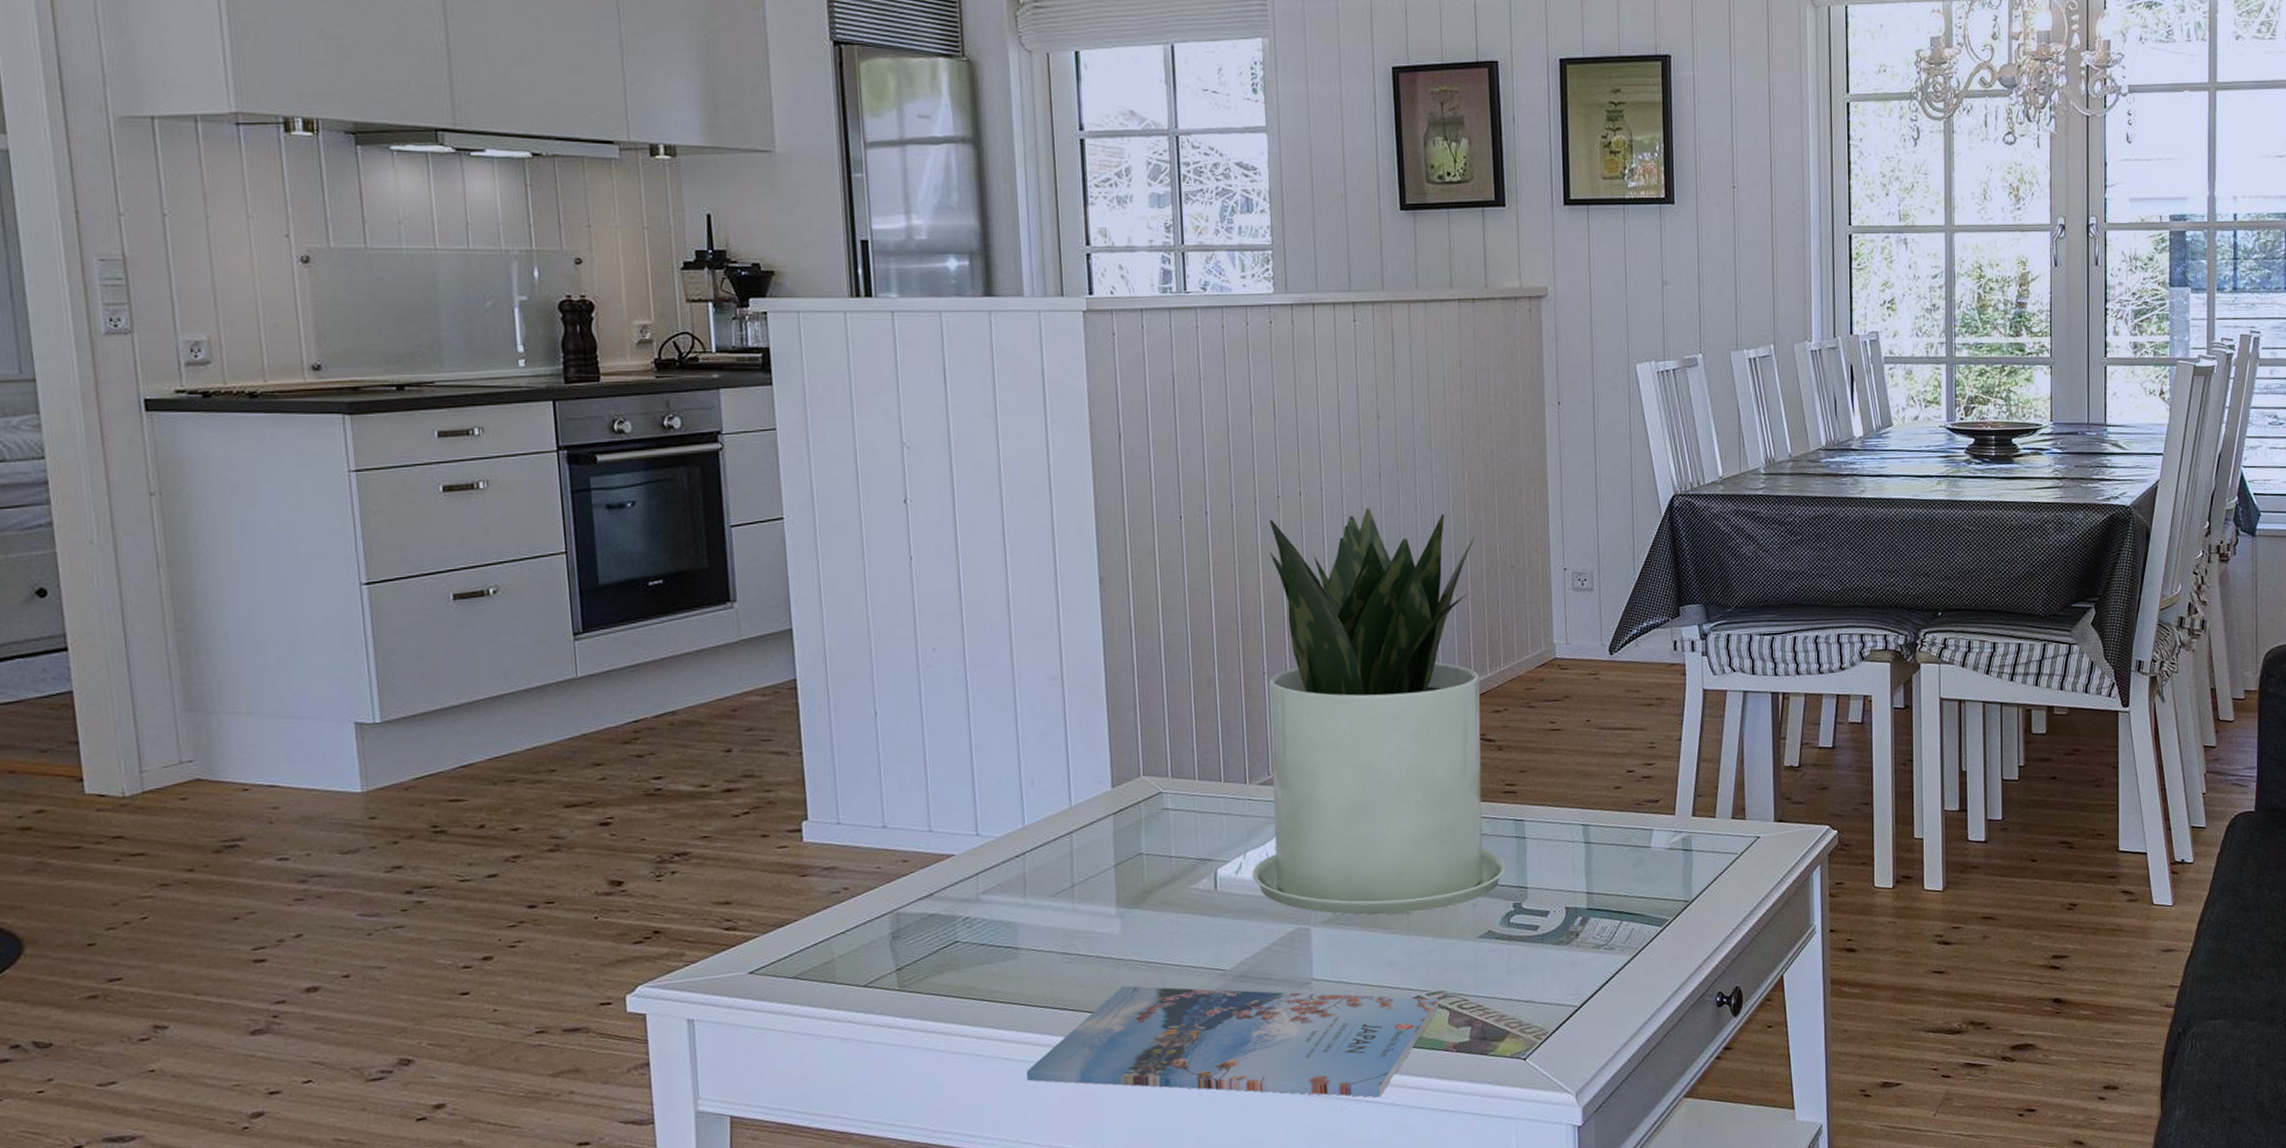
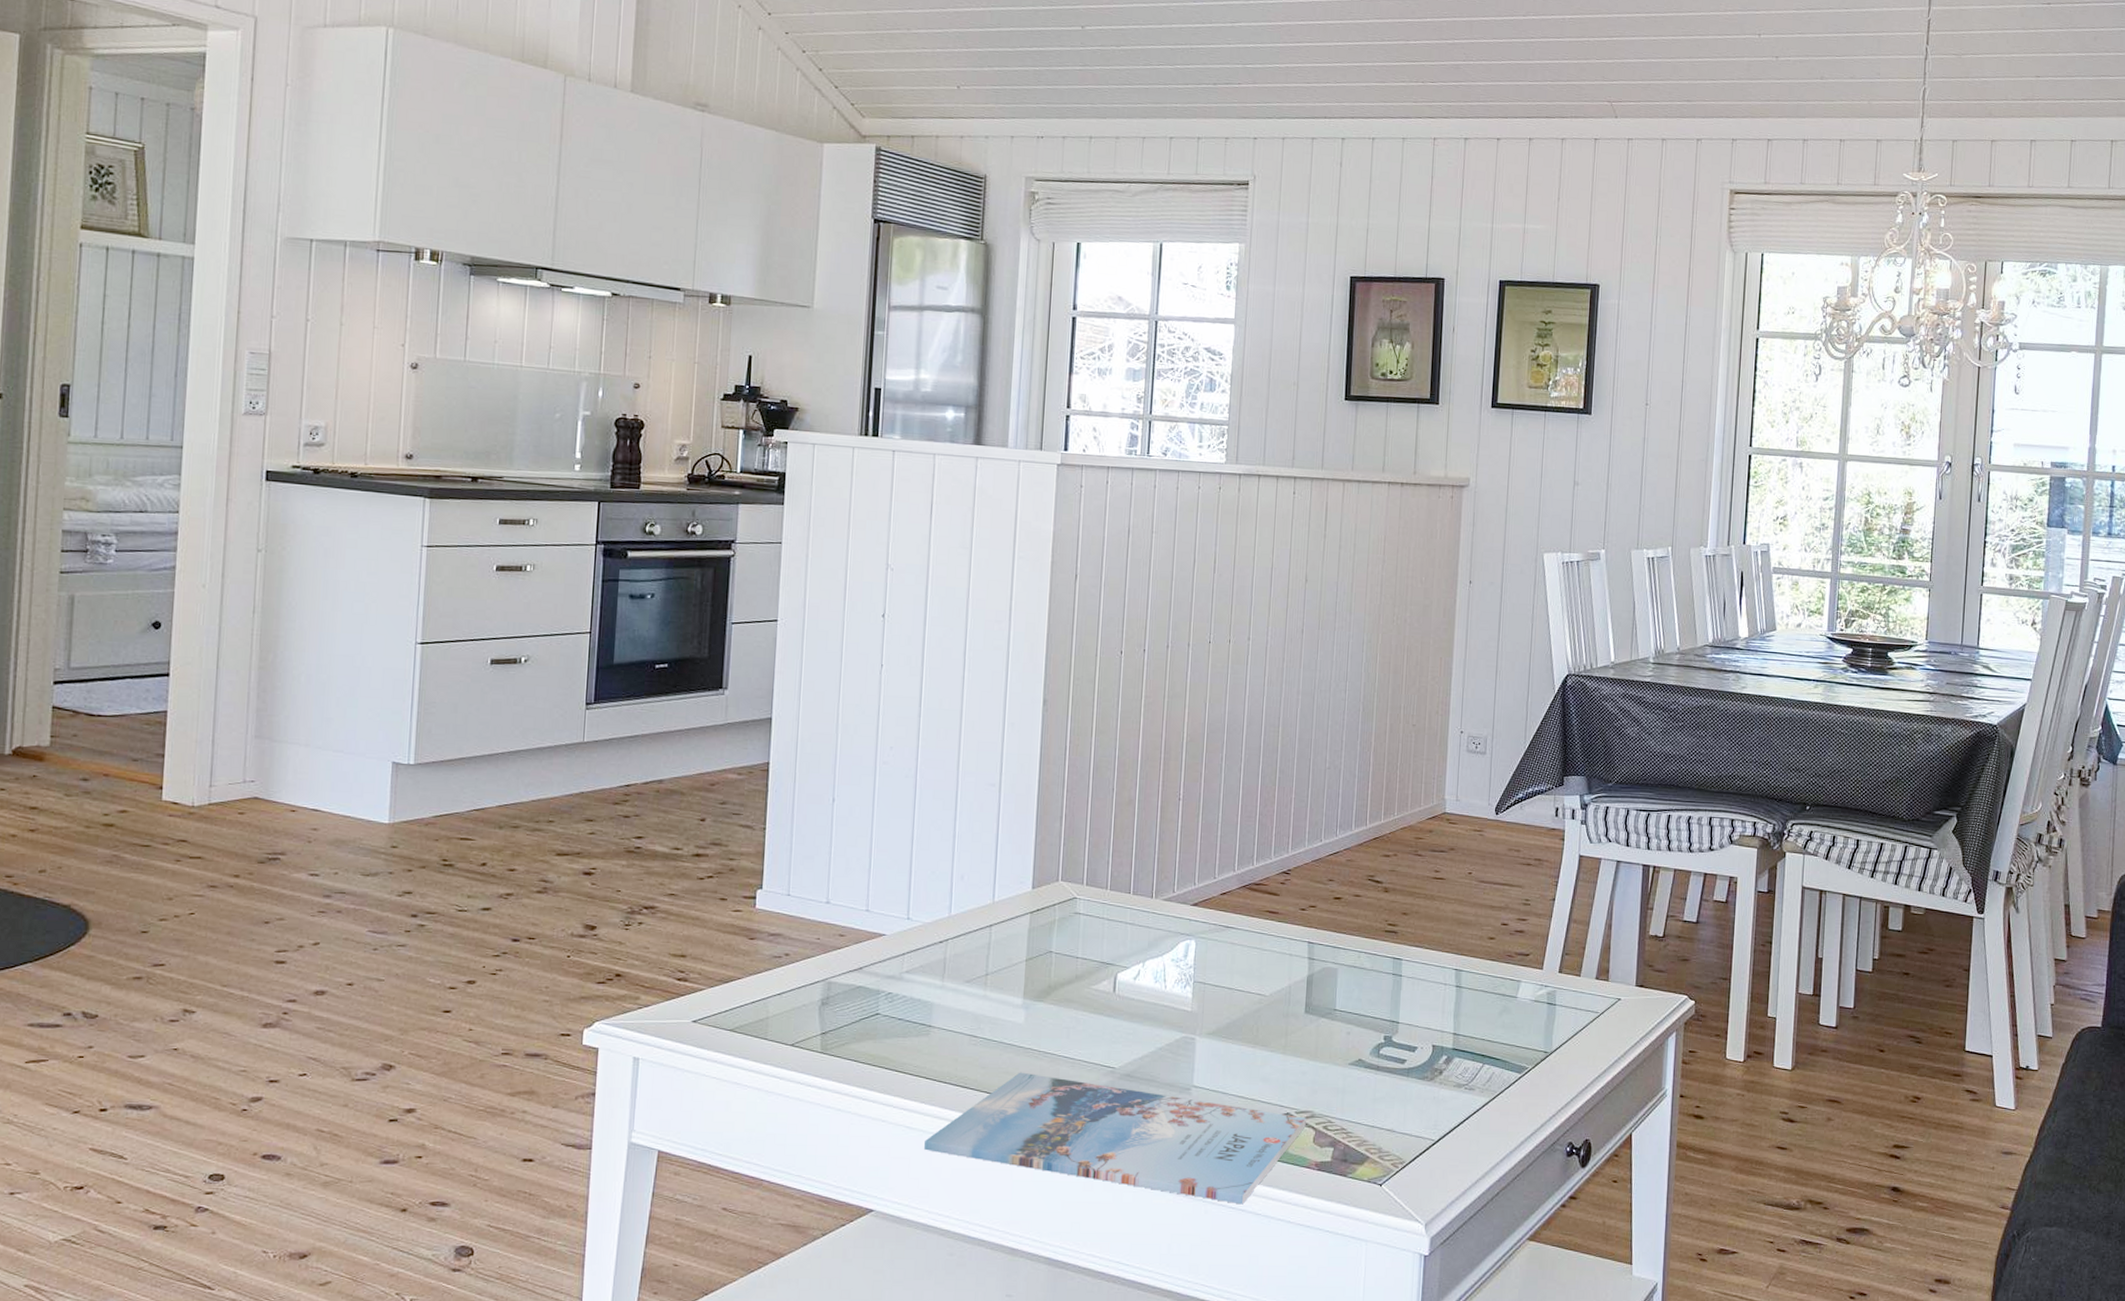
planter: present [1252,508,1506,915] -> none [1148,660,1383,1034]

